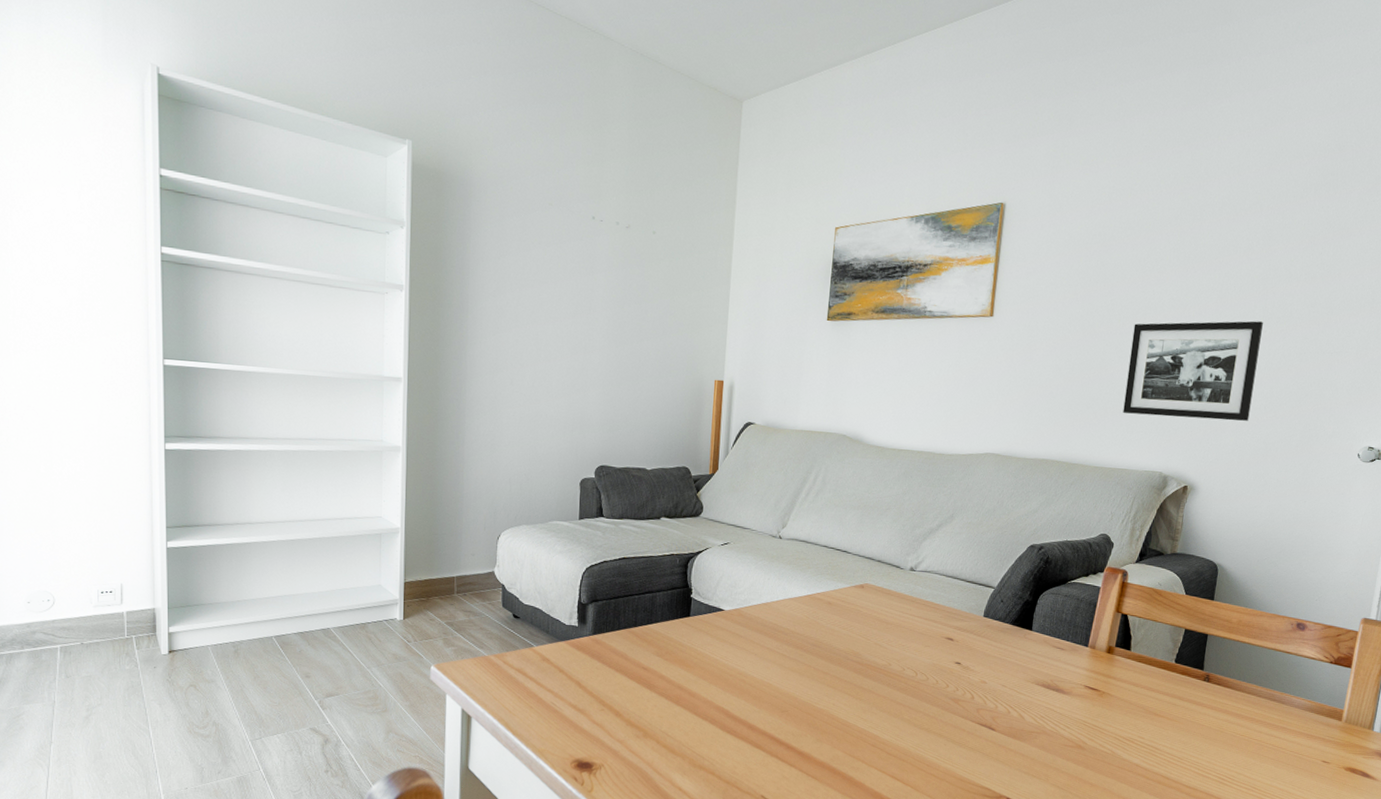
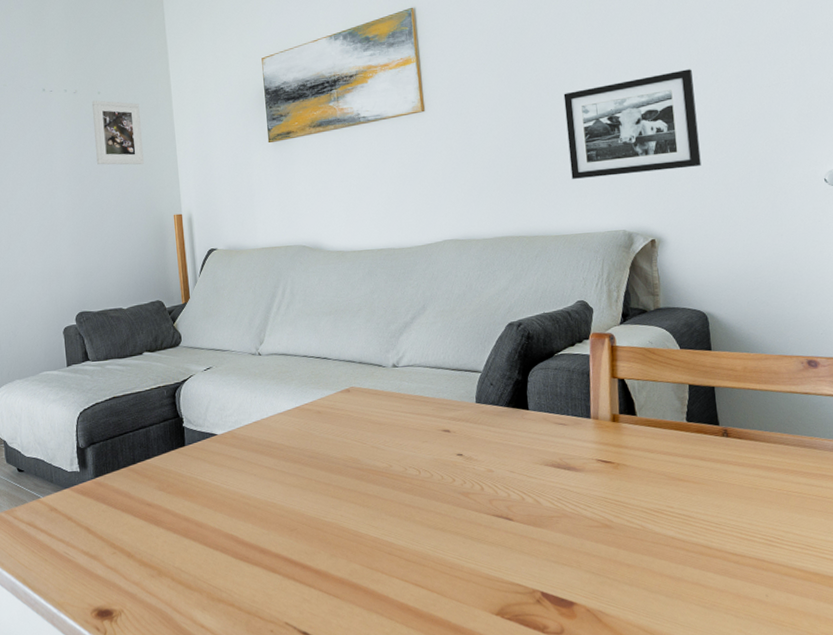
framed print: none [641,240,696,320] -> present [91,100,144,165]

